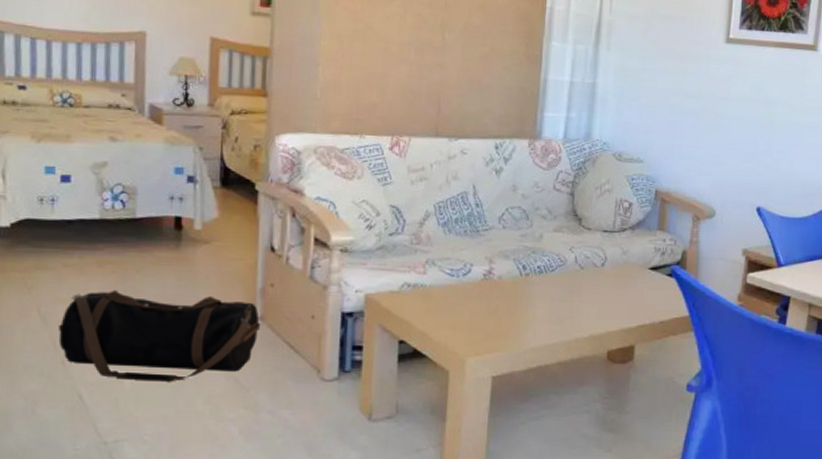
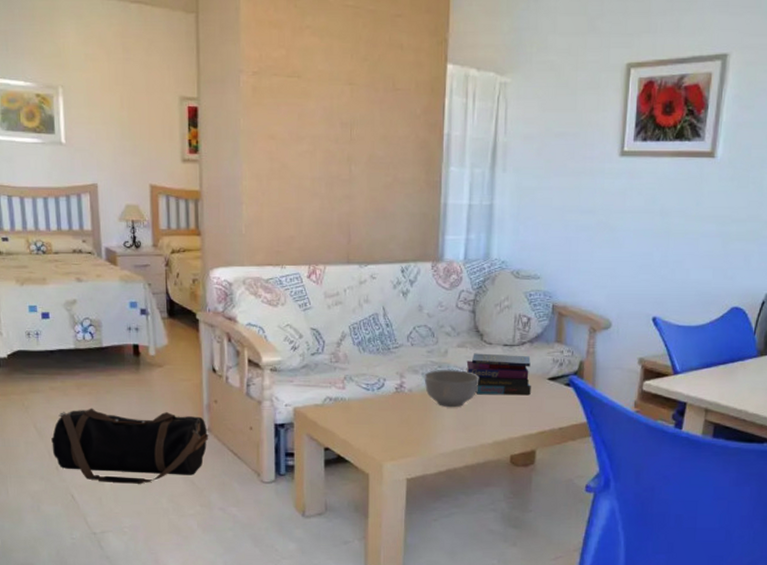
bowl: none [515,255,576,297] -> present [424,370,479,407]
books: none [562,239,632,286] -> present [466,353,531,396]

